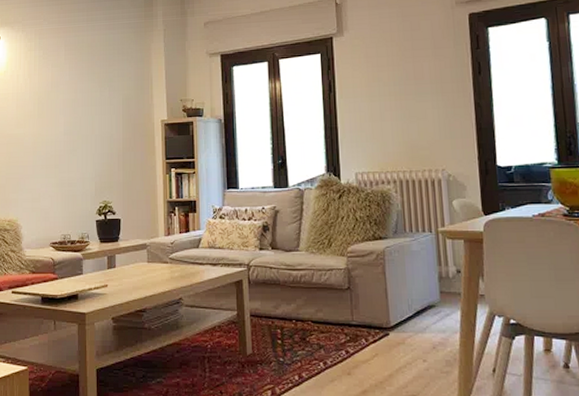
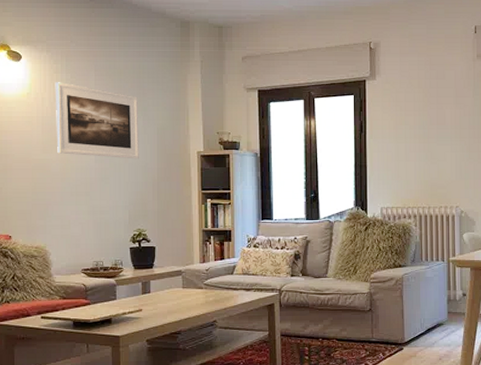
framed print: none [28,59,105,131] -> present [55,82,139,159]

